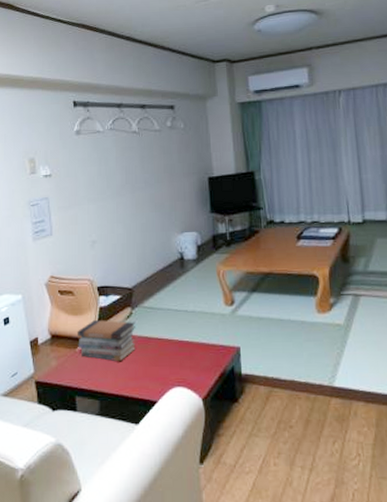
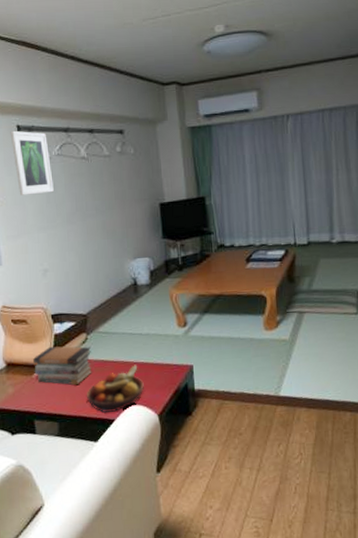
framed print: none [67,106,105,168] -> present [10,130,54,196]
fruit bowl: none [128,343,188,393] -> present [86,365,144,413]

